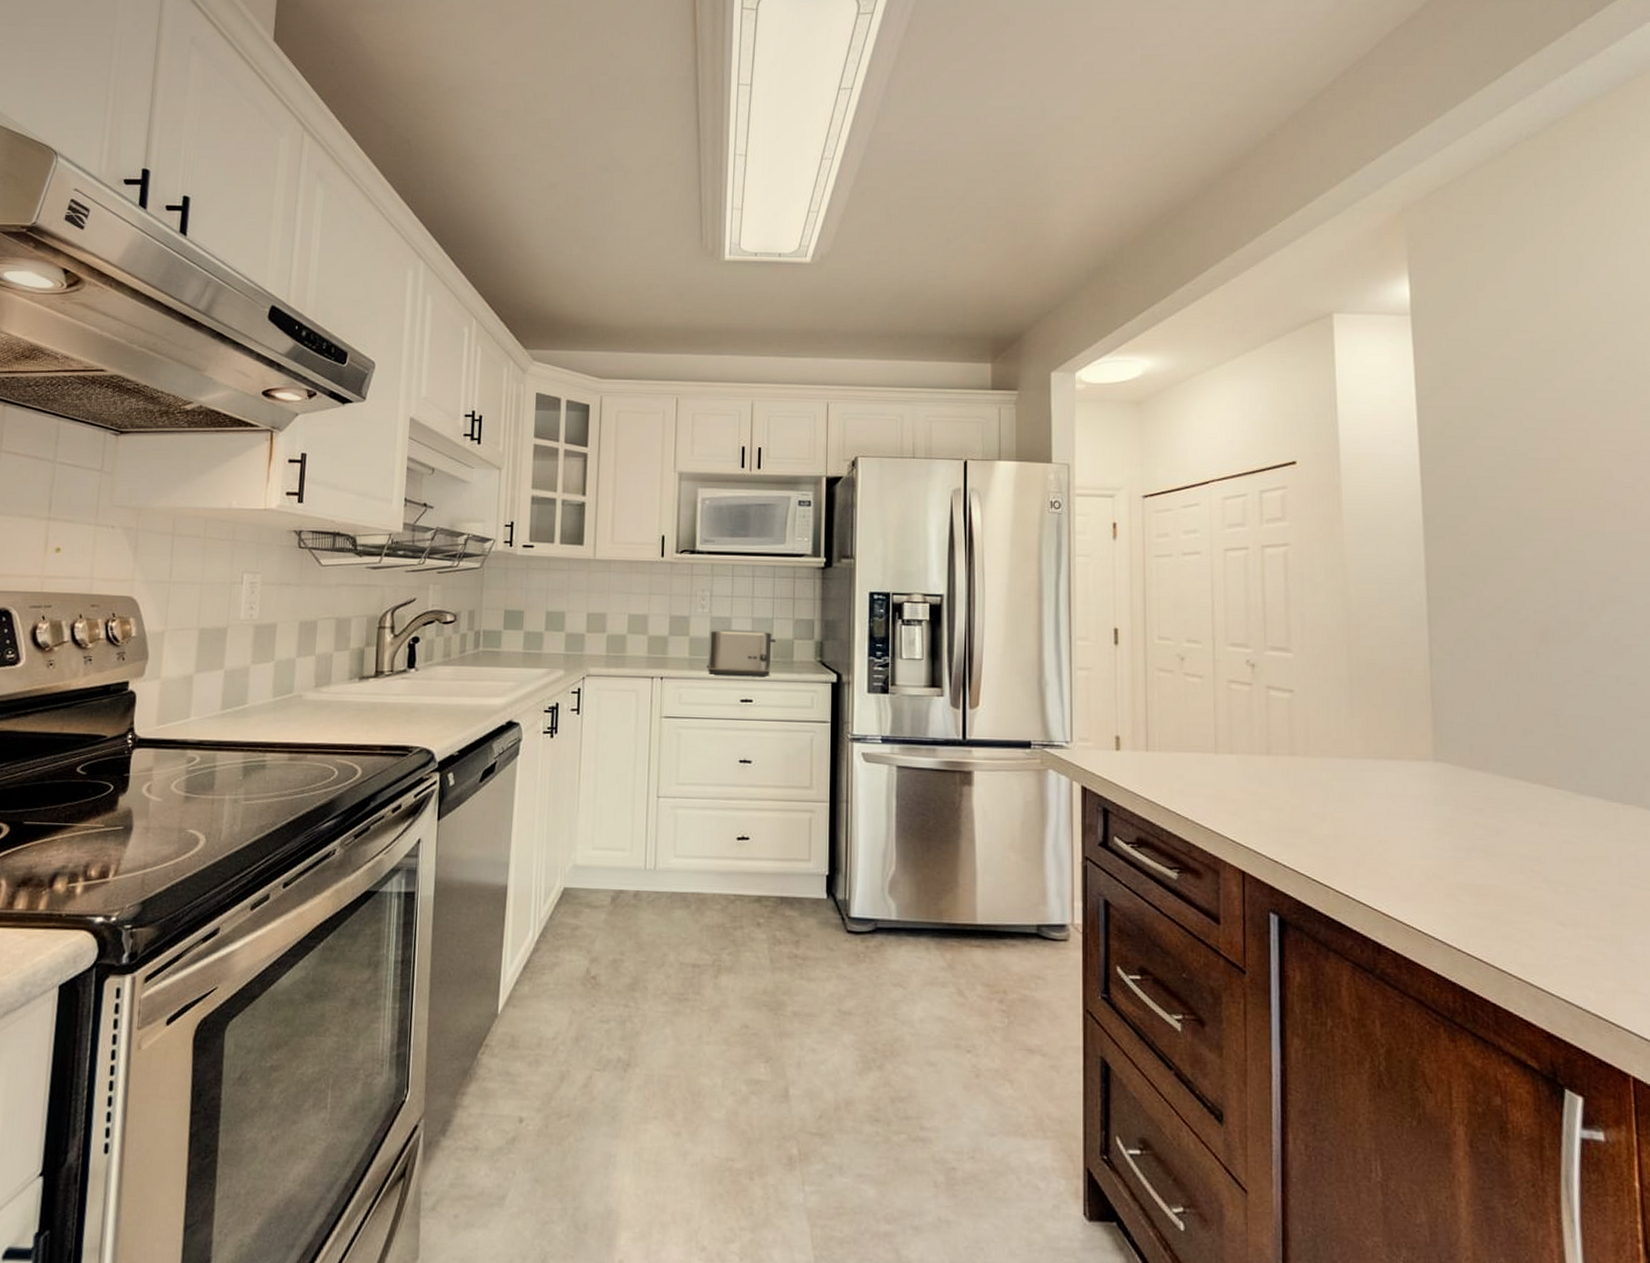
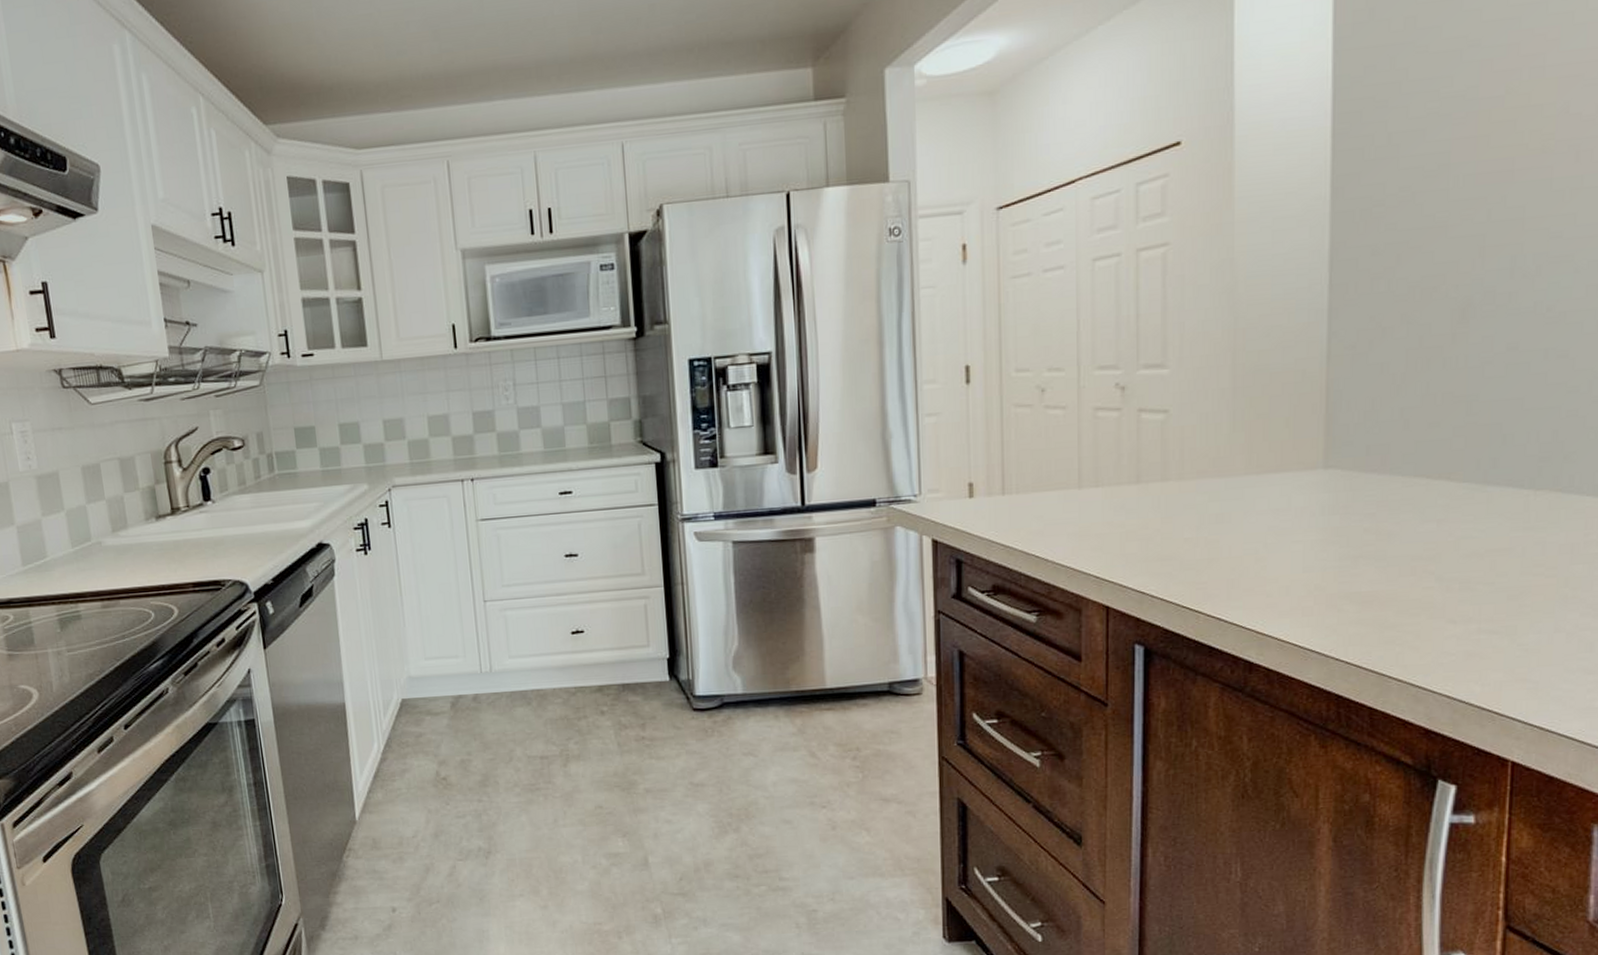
toaster: present [707,629,776,677] -> none [516,415,590,470]

